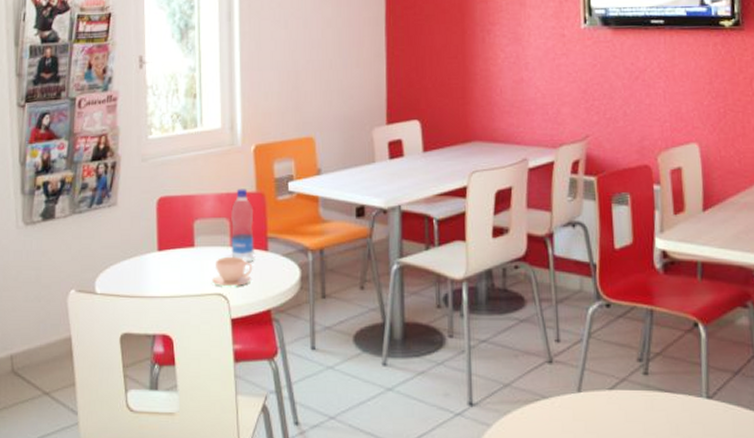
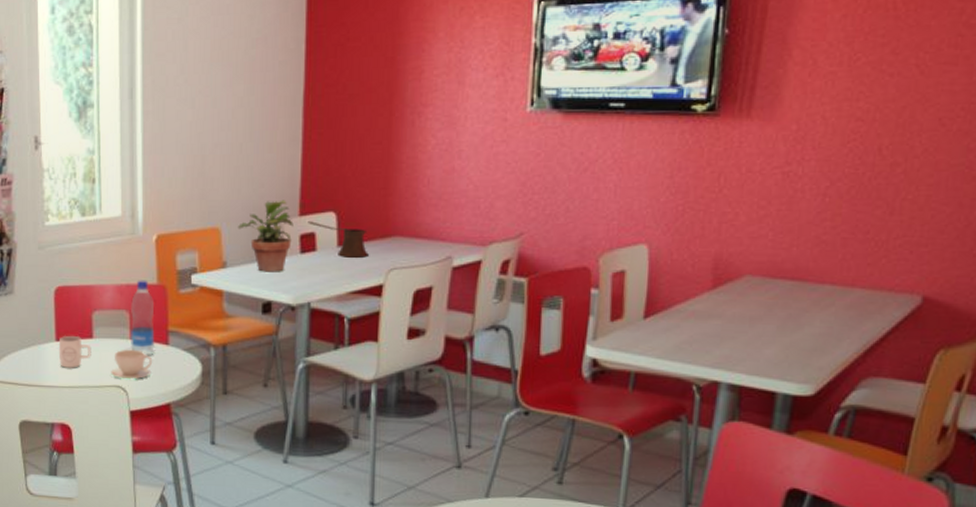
mug: none [160,244,193,279] -> present [58,335,92,369]
potted plant: none [331,110,382,178] -> present [238,200,293,272]
coffee pot: none [395,129,452,162] -> present [308,221,369,258]

